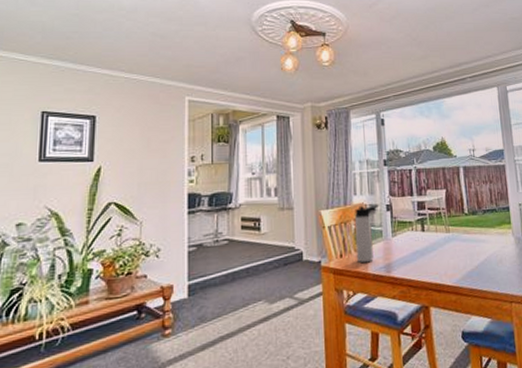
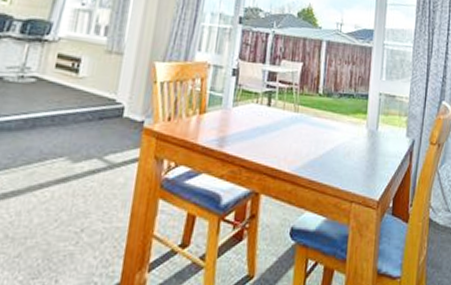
thermos bottle: present [355,205,378,263] -> none [186,65,223,132]

